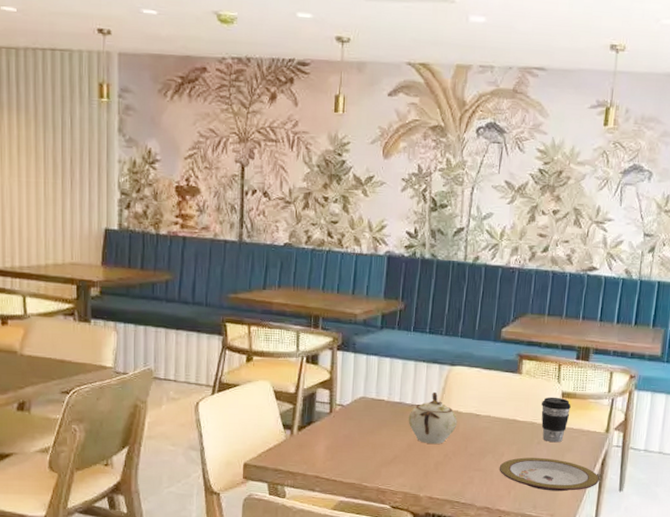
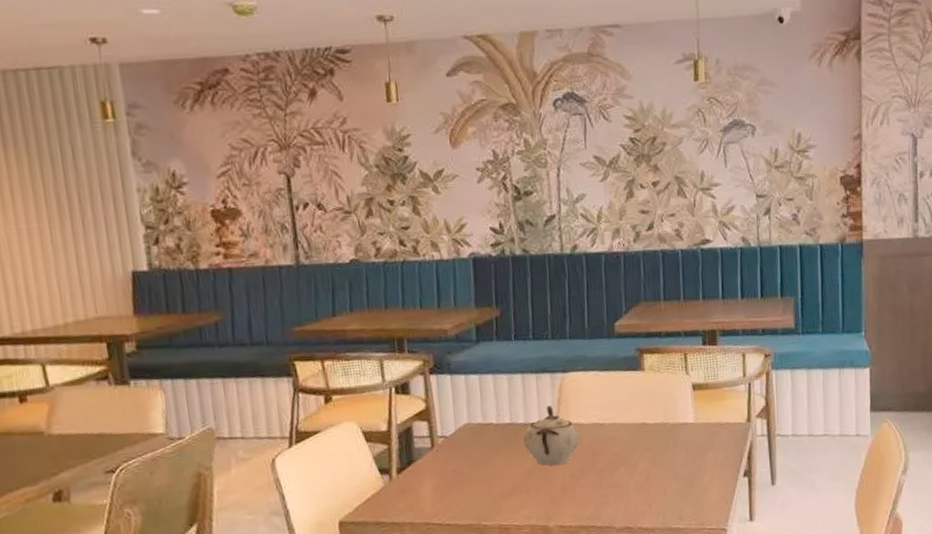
plate: present [499,457,599,492] -> none [634,460,748,498]
coffee cup: present [541,397,571,443] -> none [672,390,705,443]

